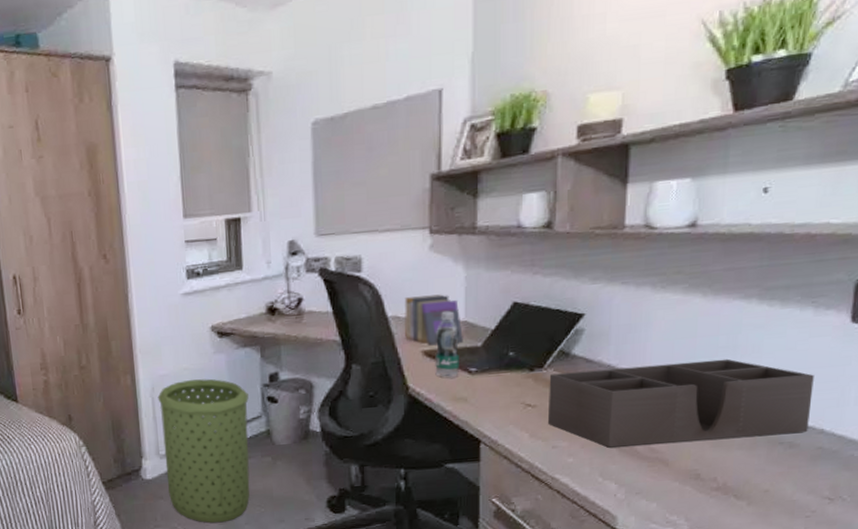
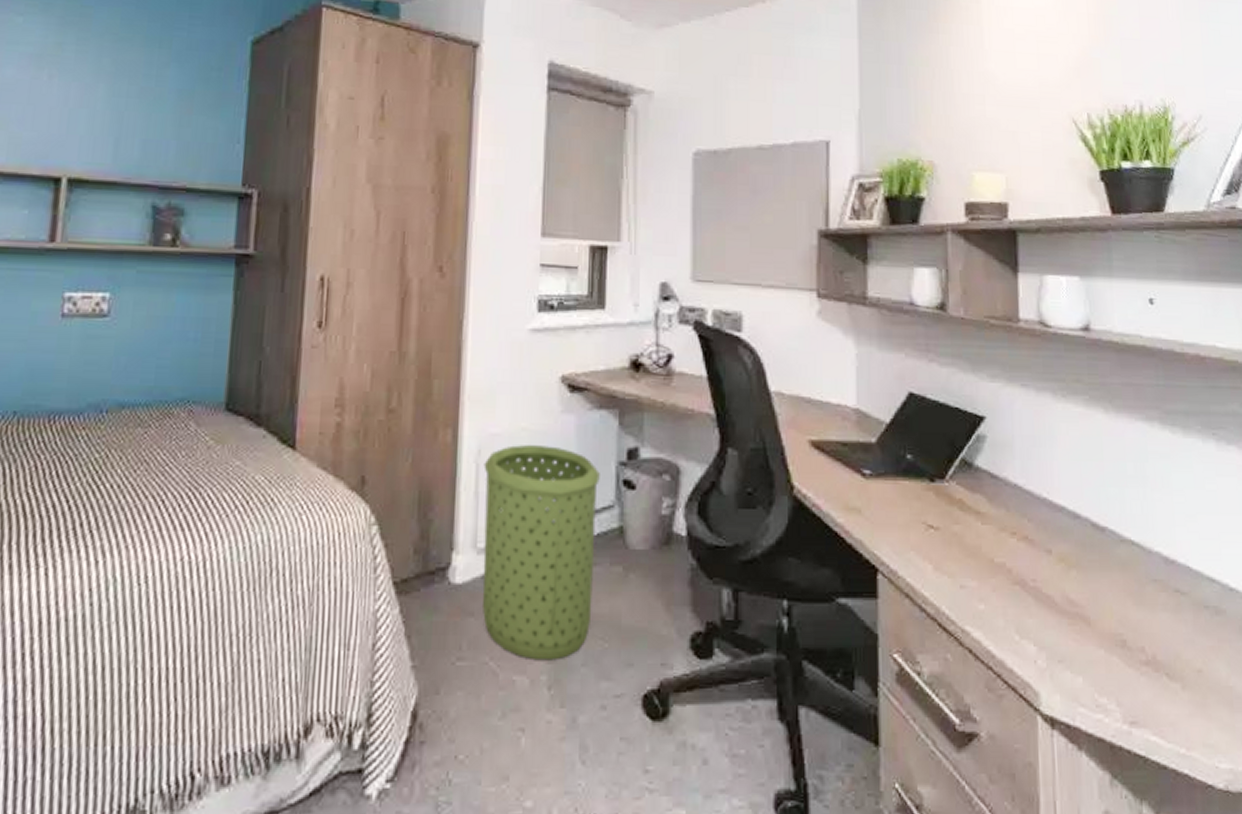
books: present [404,294,463,347] -> none [789,370,855,437]
bottle: present [435,311,460,380] -> none [823,394,852,482]
desk organizer: present [548,358,814,448] -> none [952,488,1232,596]

